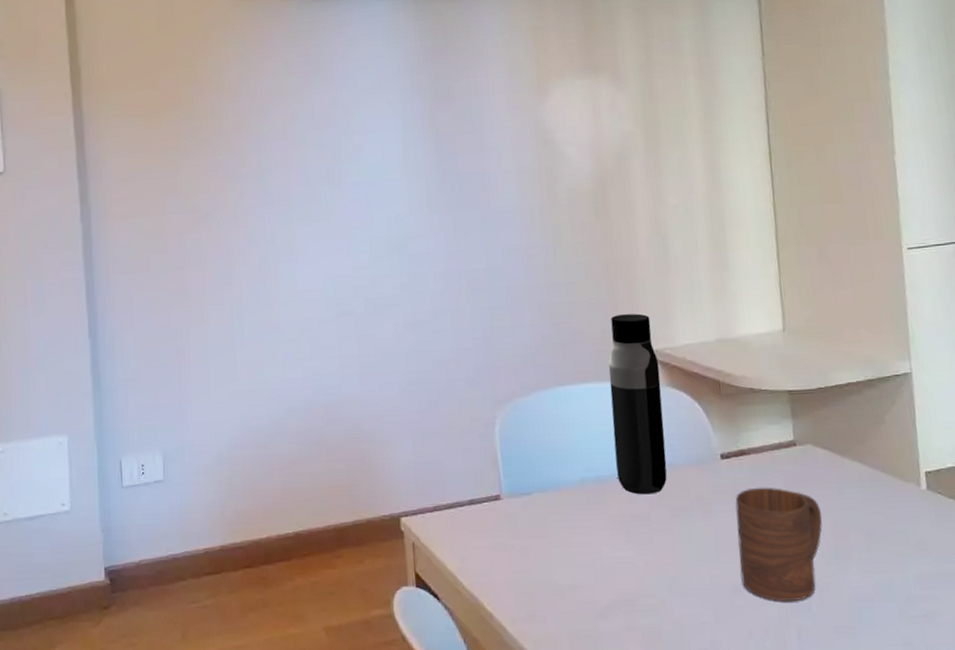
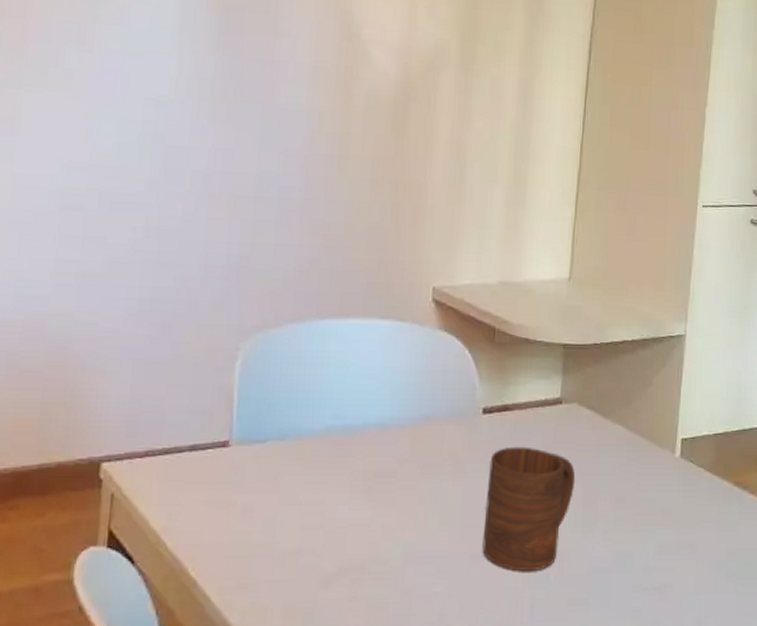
water bottle: present [608,313,667,495] -> none [368,244,434,449]

